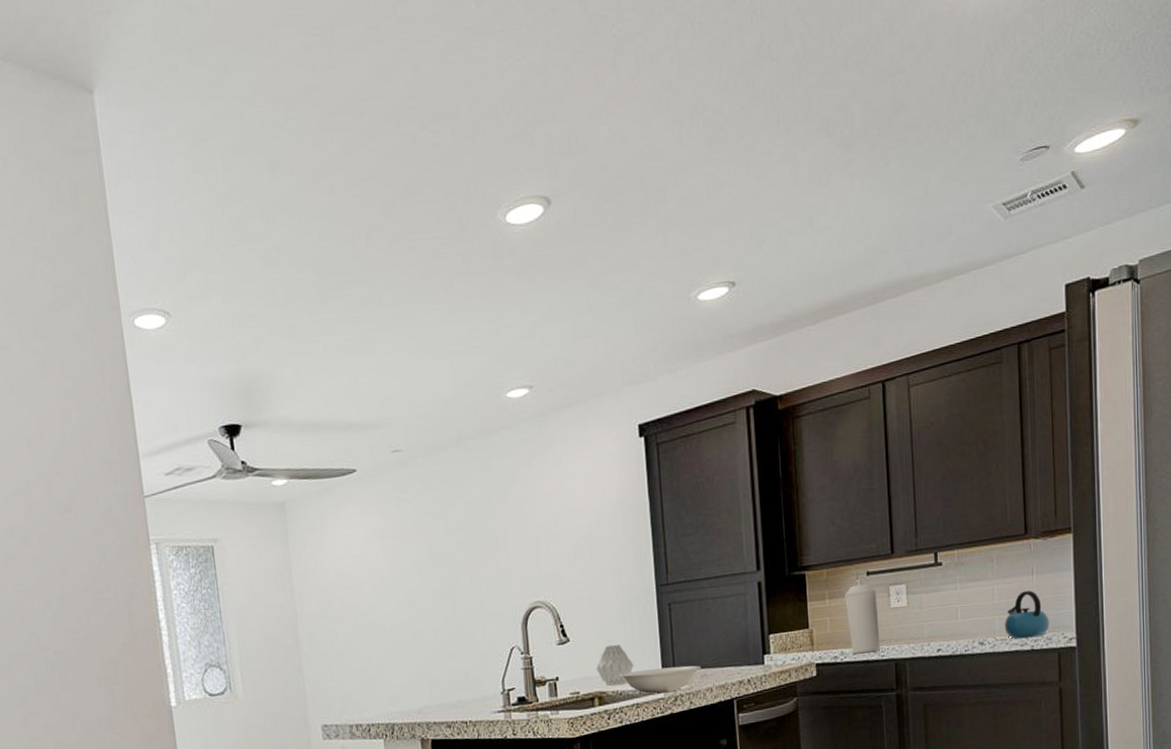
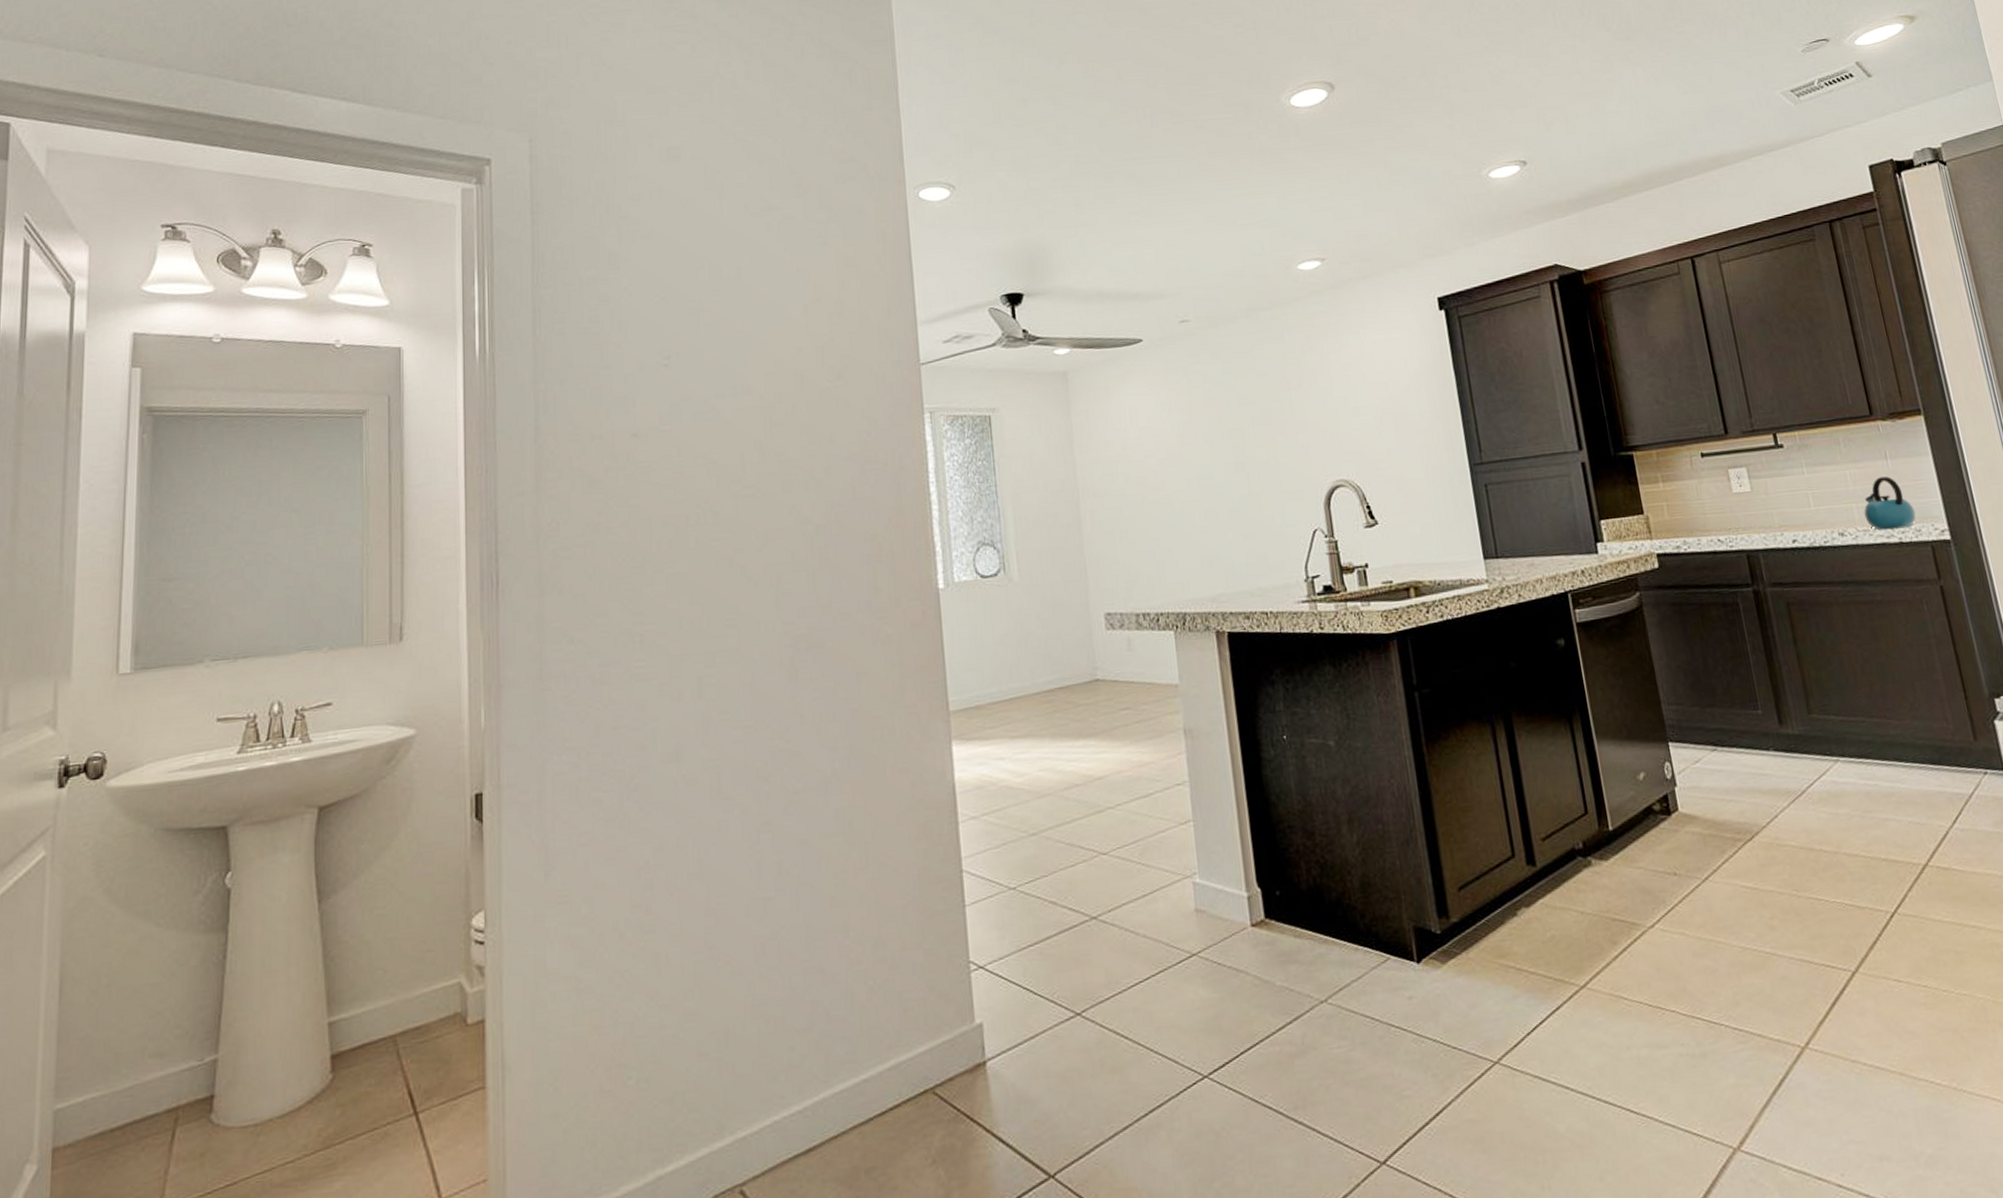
vase: present [595,644,634,687] -> none [1409,528,1452,576]
bowl: present [618,665,701,694] -> none [1435,553,1527,585]
canister: present [845,579,880,655] -> none [1679,461,1728,544]

